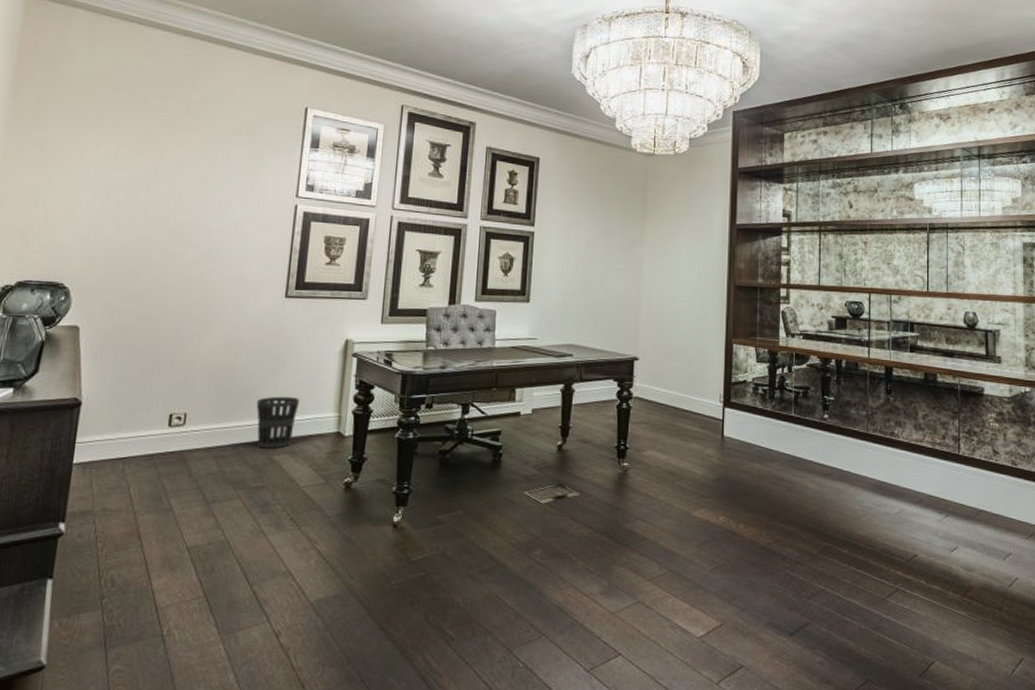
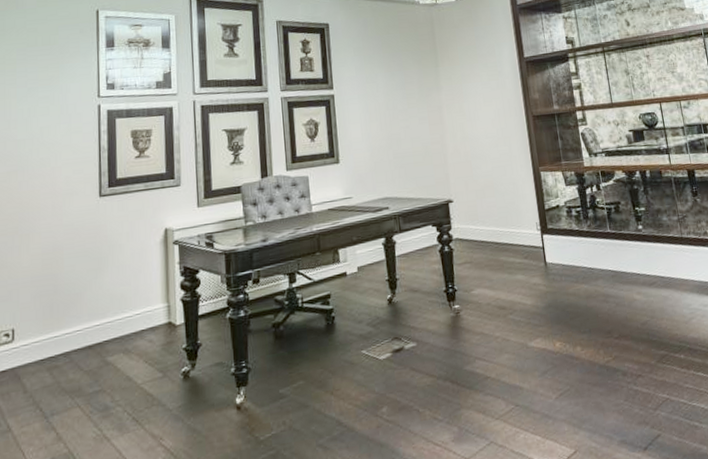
wastebasket: present [256,396,299,449] -> none [83,294,127,352]

